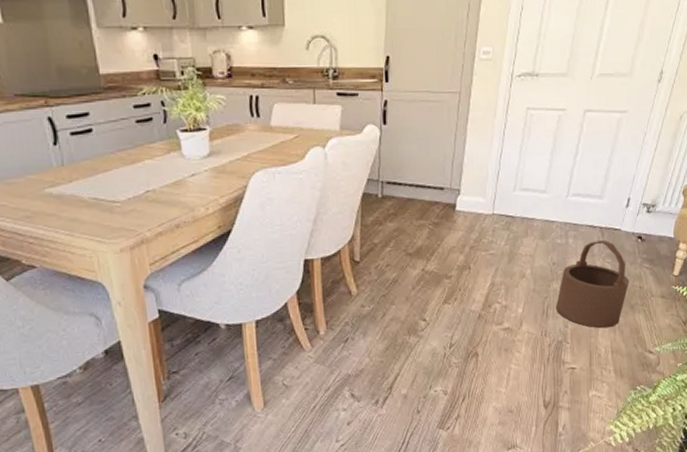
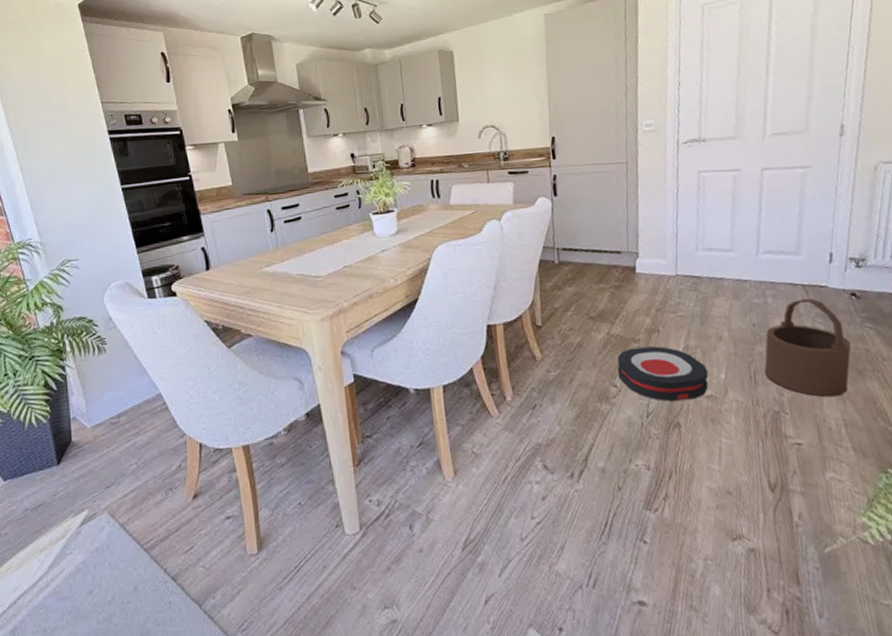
robot vacuum: none [427,282,508,334] -> present [617,346,709,401]

